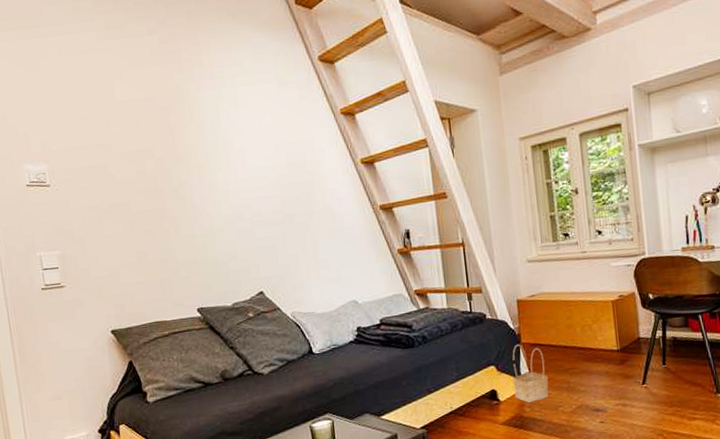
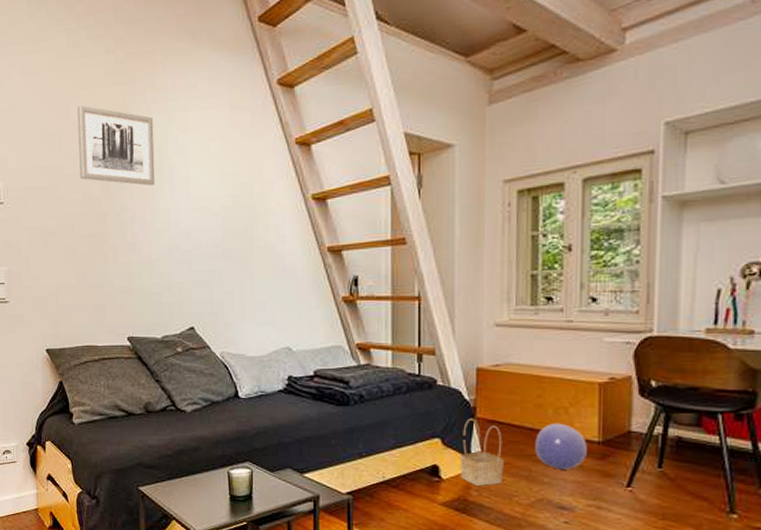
wall art: none [123,83,211,160] -> present [77,104,156,186]
ball: none [570,338,610,378] -> present [535,423,587,470]

